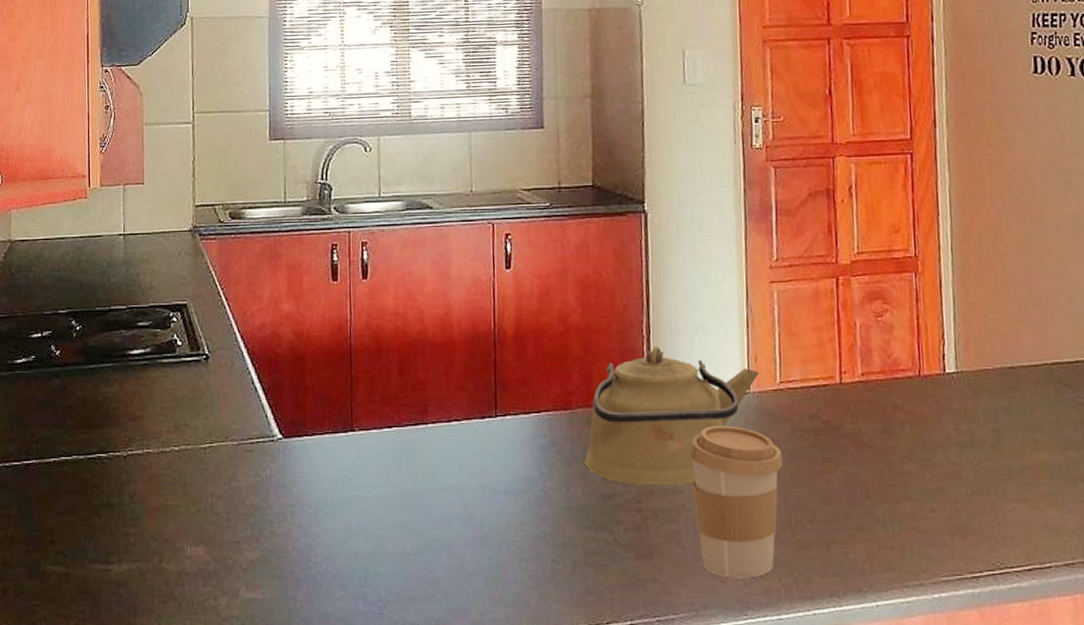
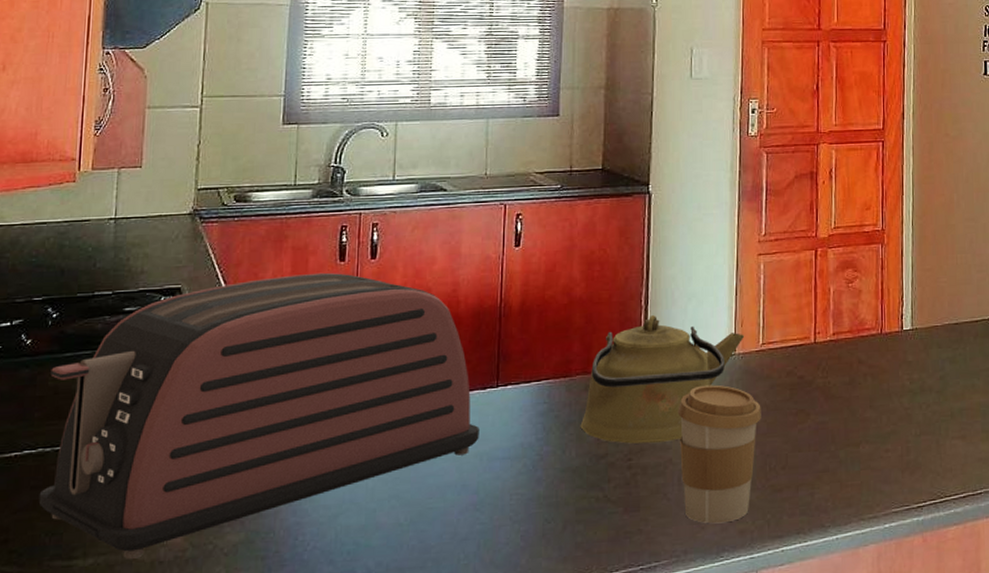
toaster: none [76,292,481,568] -> present [38,272,479,559]

